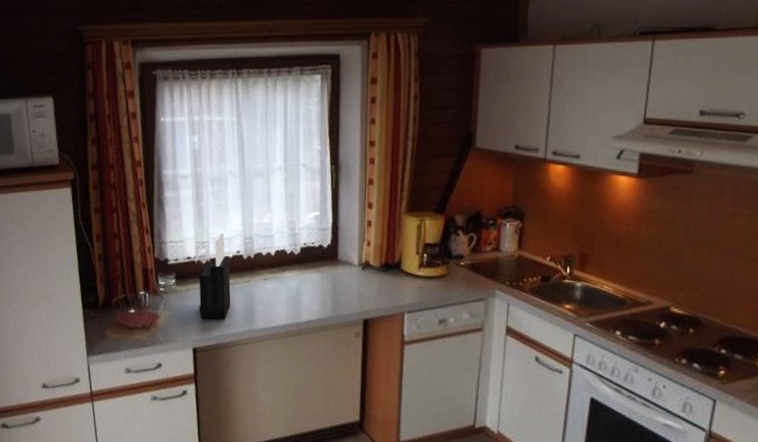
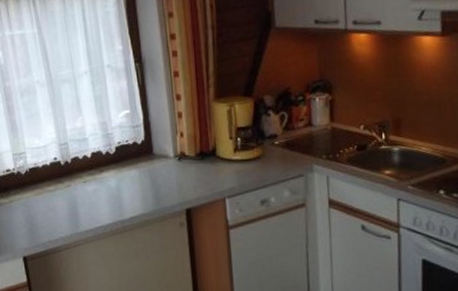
knife block: present [199,232,231,320] -> none [20,141,55,228]

